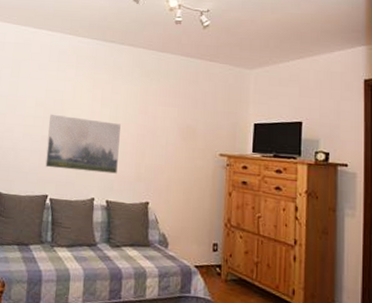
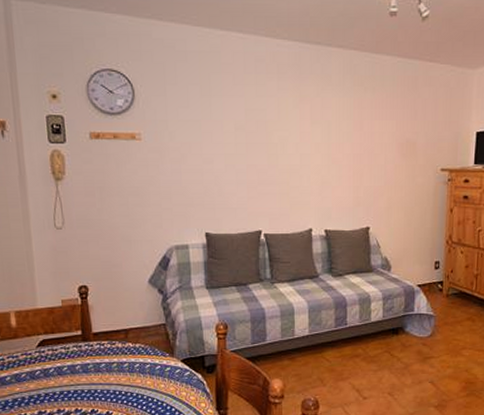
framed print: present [44,114,121,174] -> none [253,138,334,201]

